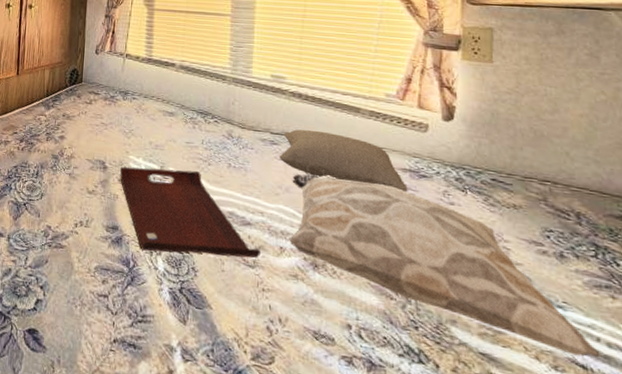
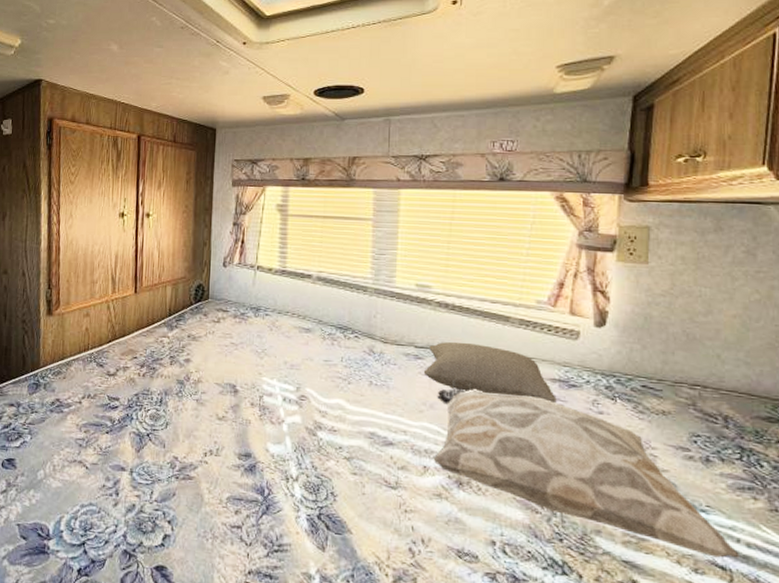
serving tray: present [119,166,260,258] -> none [252,389,403,480]

